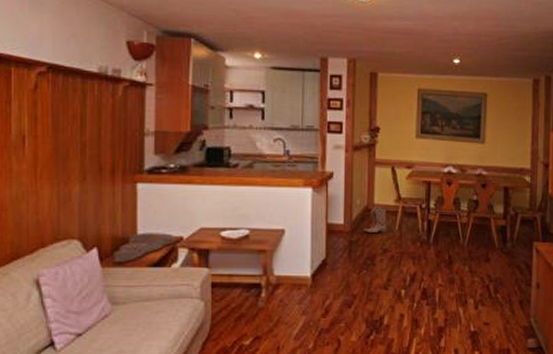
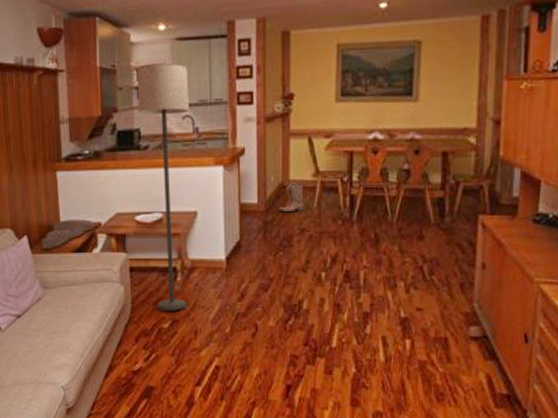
lamp: none [229,87,282,328] -> present [136,62,190,311]

